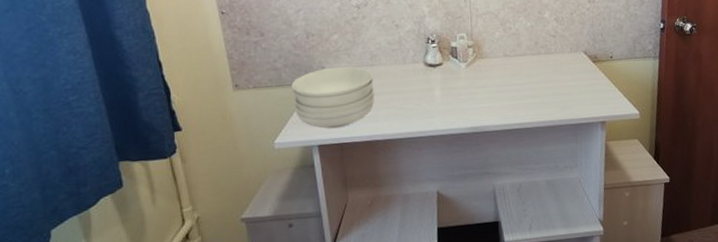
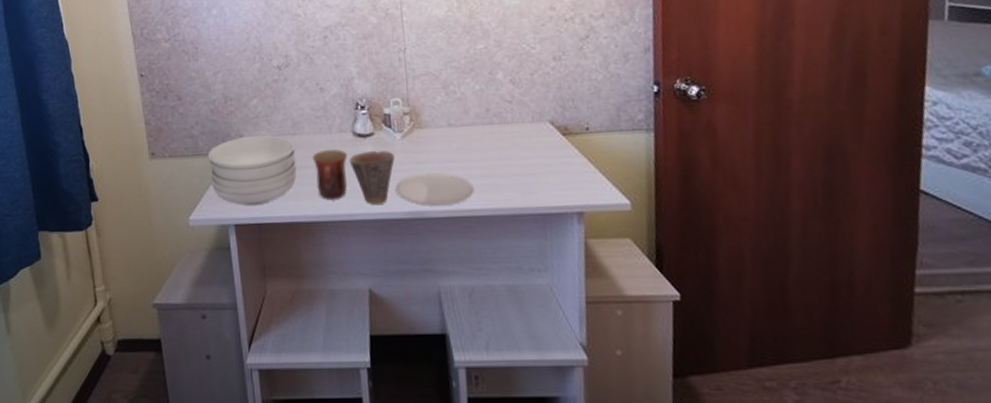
mug: none [388,77,420,120] -> present [312,149,348,199]
cup: none [421,77,460,123] -> present [349,150,395,204]
plate: none [460,94,524,122] -> present [395,171,474,206]

